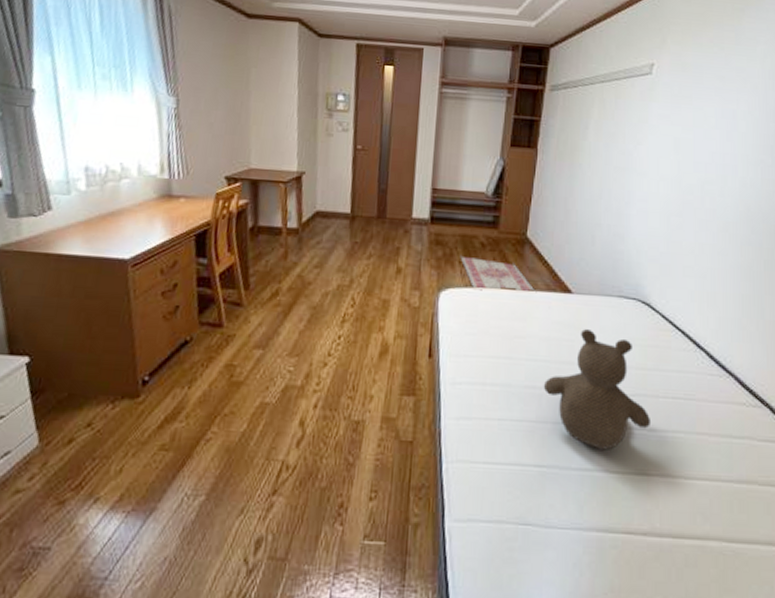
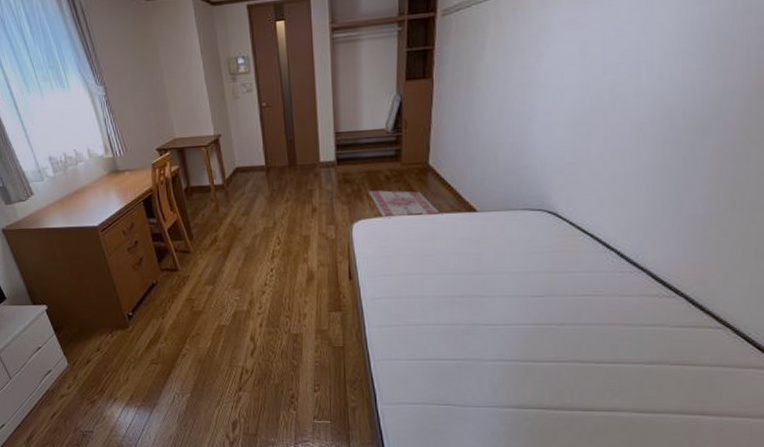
stuffed bear: present [543,329,652,450] -> none [454,242,561,344]

